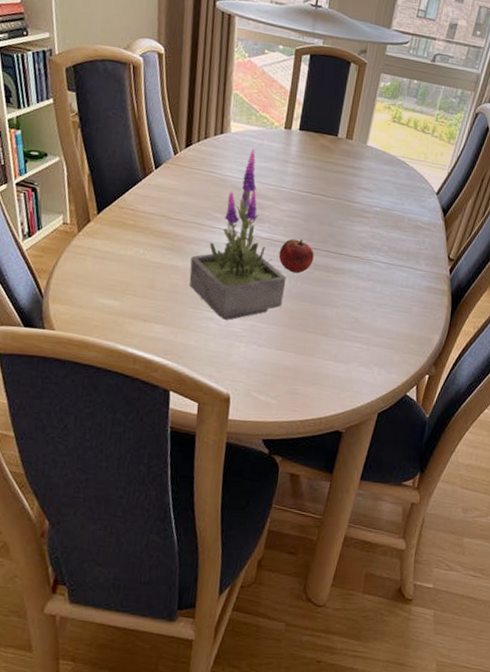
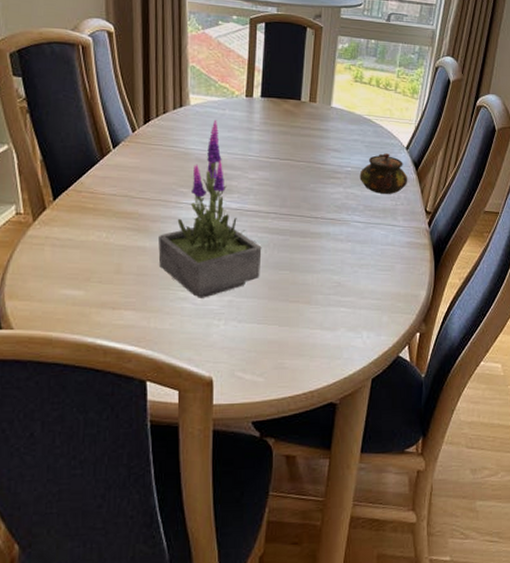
fruit: present [278,239,314,274] -> none [252,206,288,242]
teapot: none [387,196,435,238] -> present [359,153,408,194]

